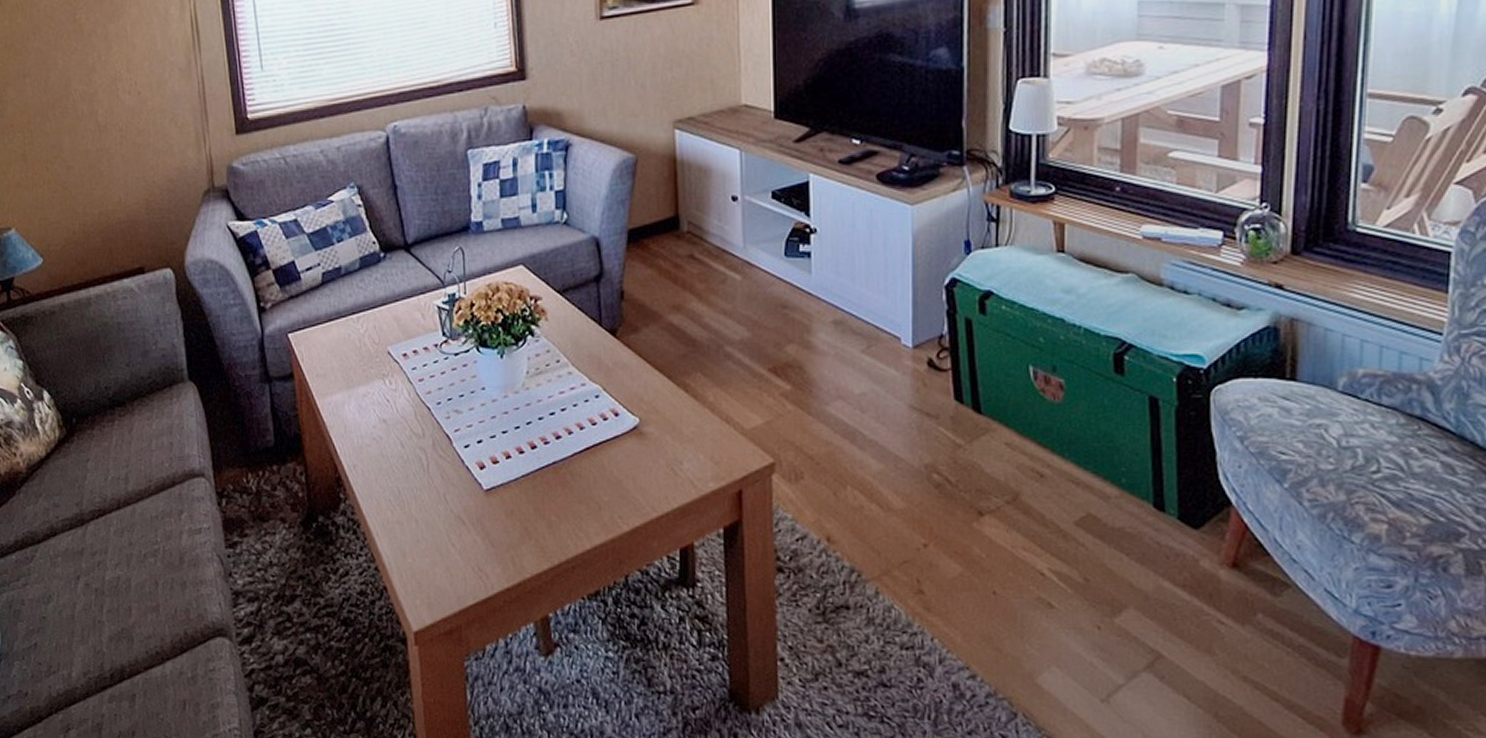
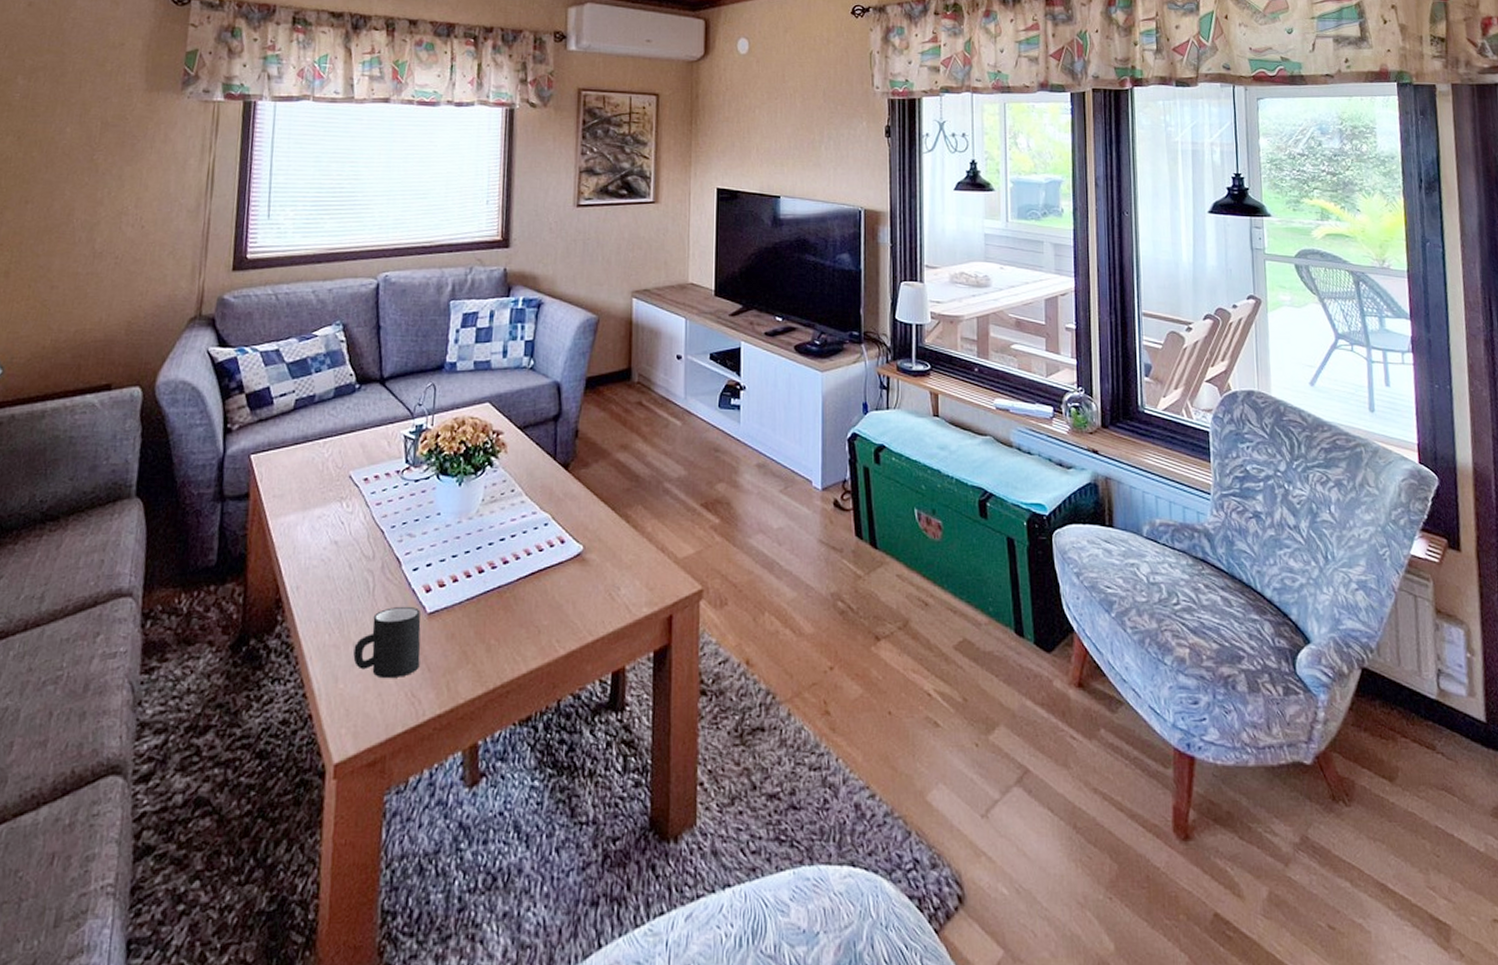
mug: none [417,483,483,554] -> present [353,606,421,679]

